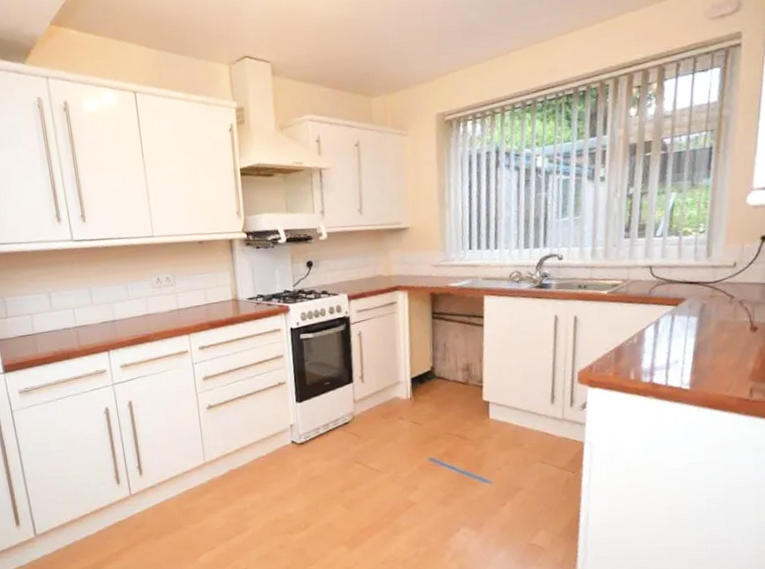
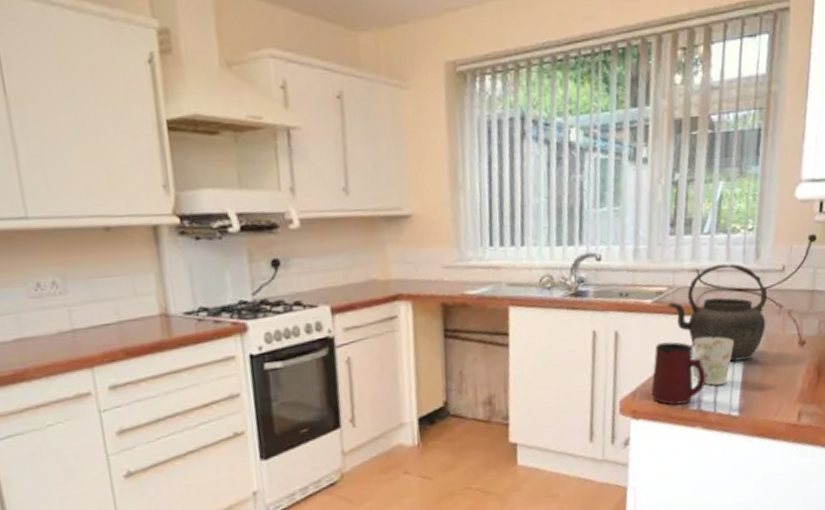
mug: none [606,325,659,378] -> present [651,341,707,405]
kettle: none [622,261,719,343] -> present [667,263,768,361]
mug: none [646,321,685,363] -> present [693,336,734,386]

